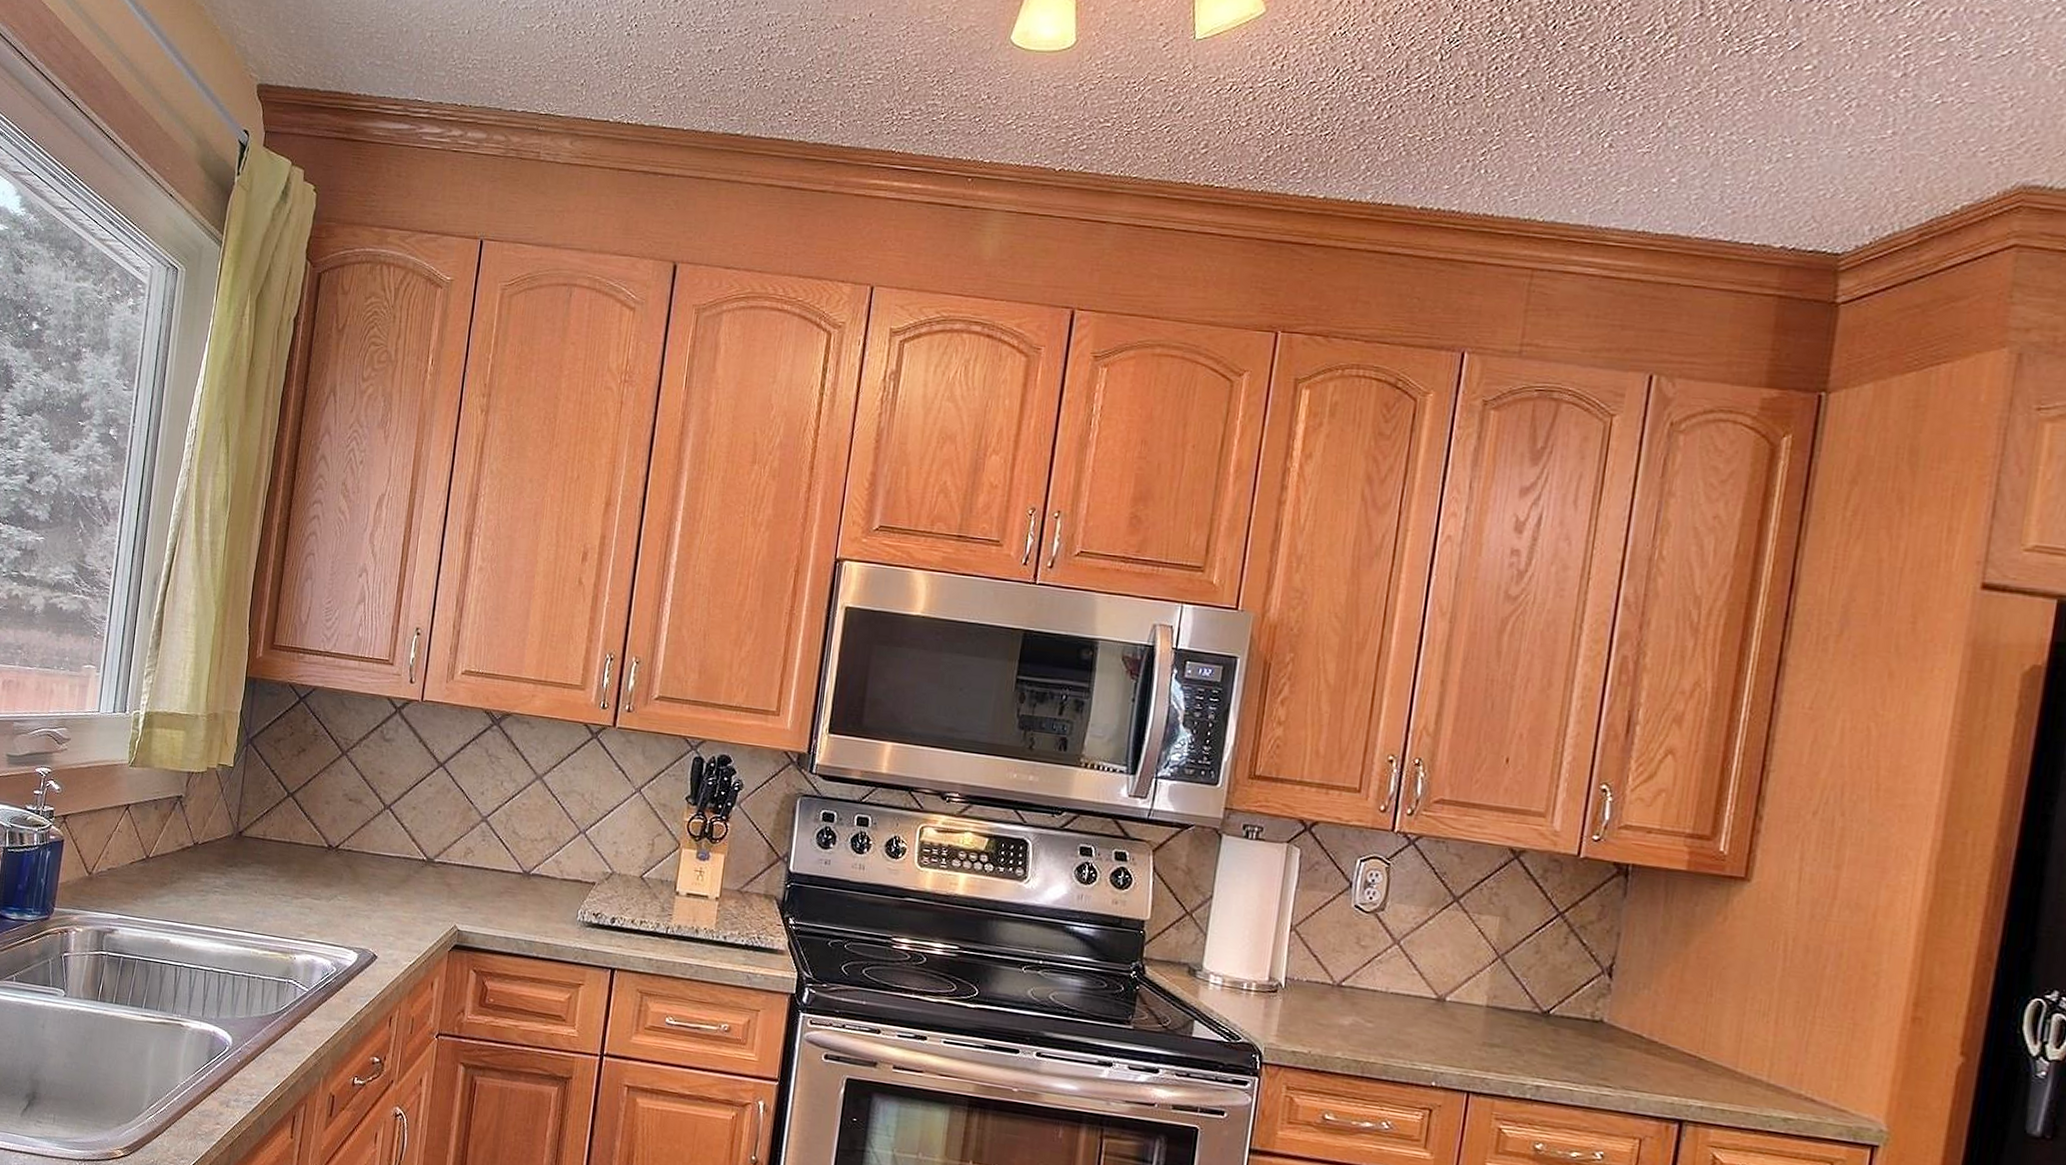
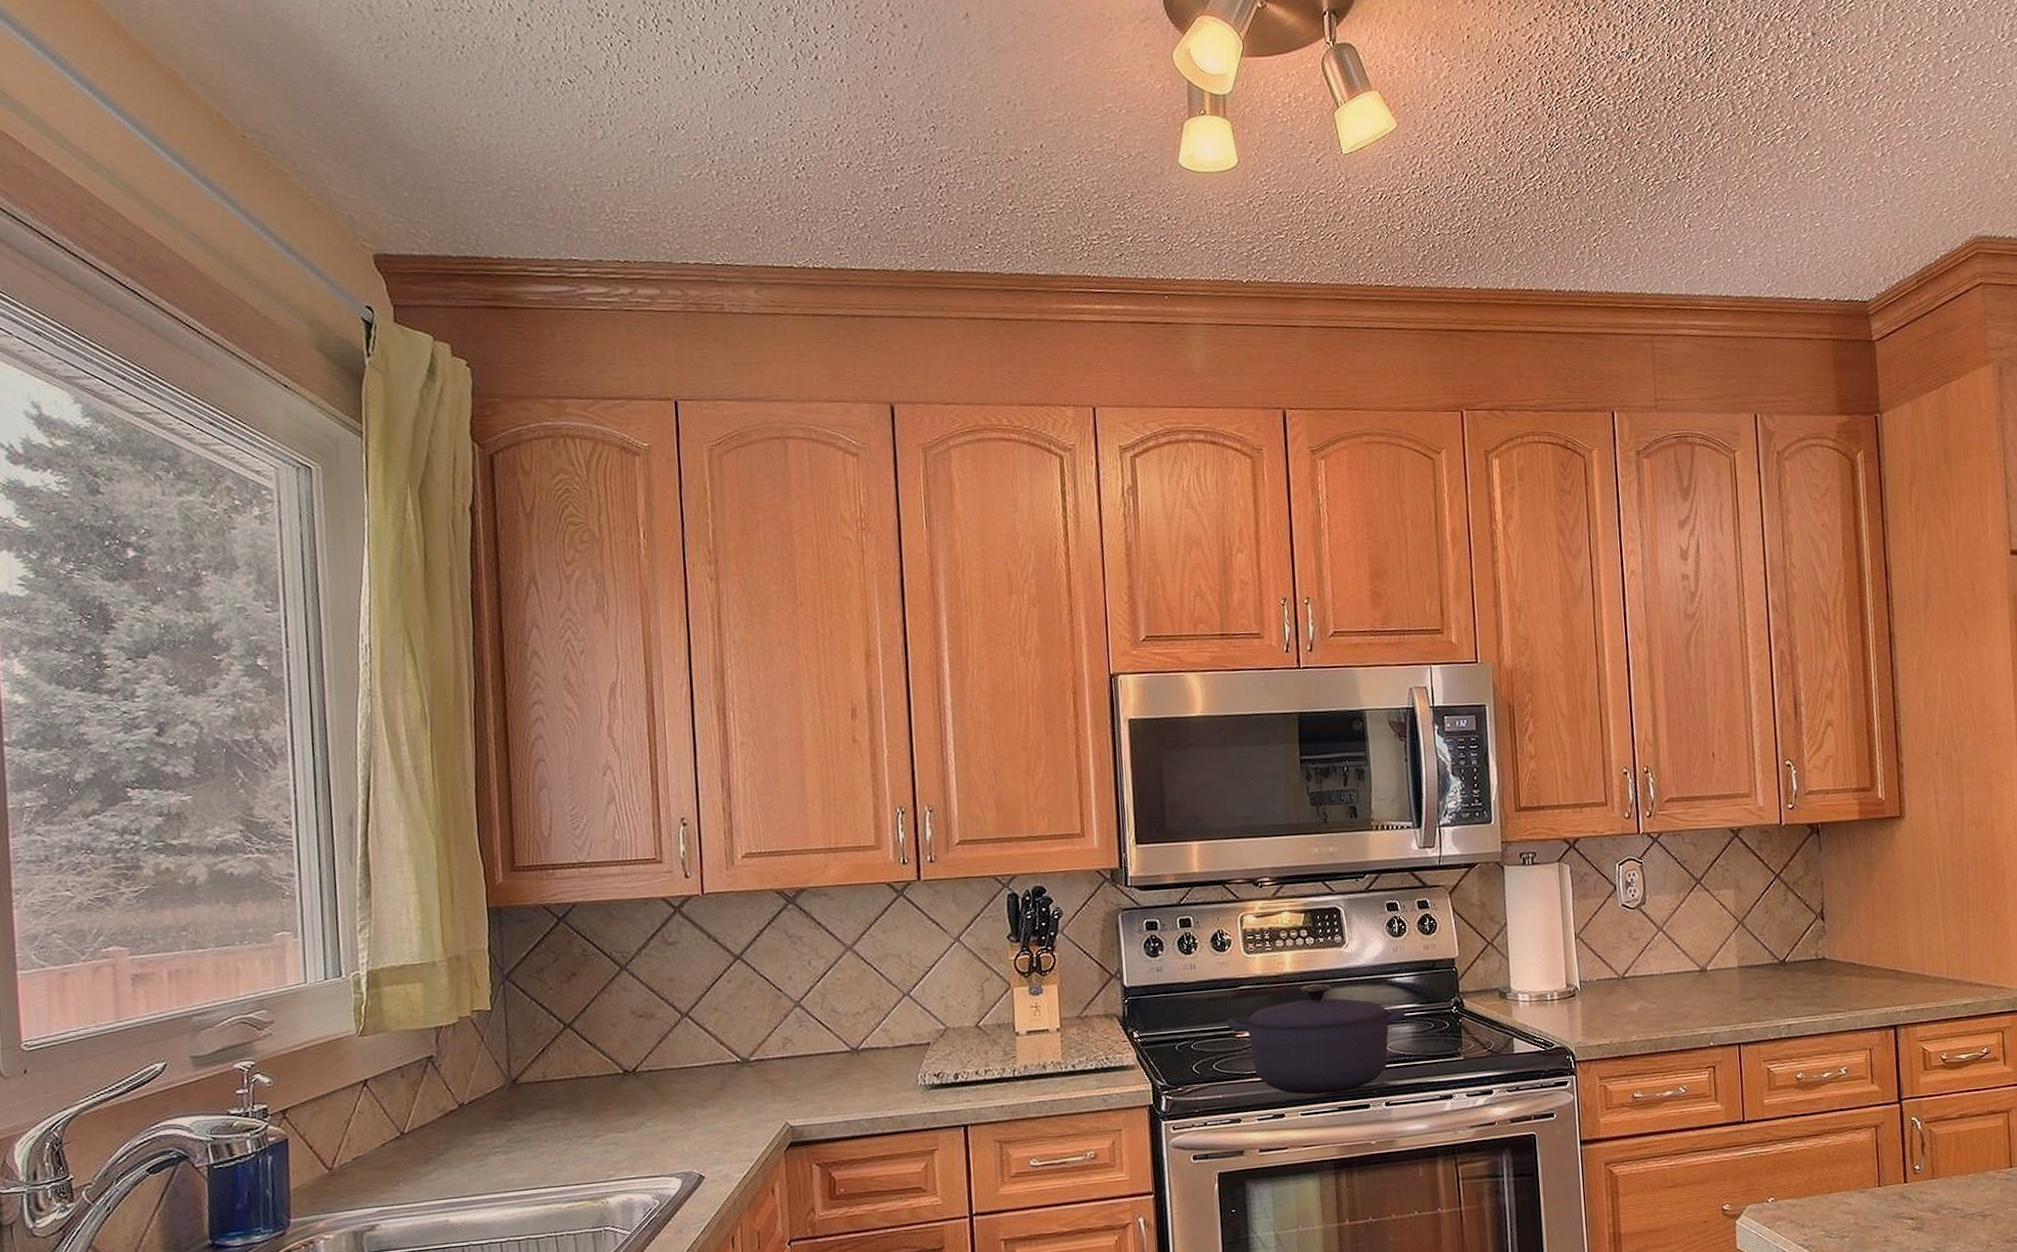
cooking pot: none [884,912,1079,1031] -> present [1226,984,1406,1095]

